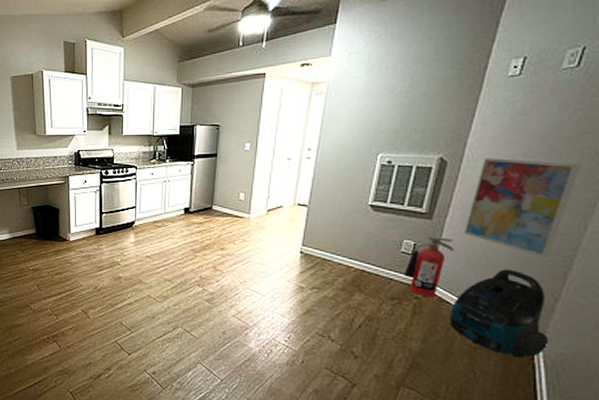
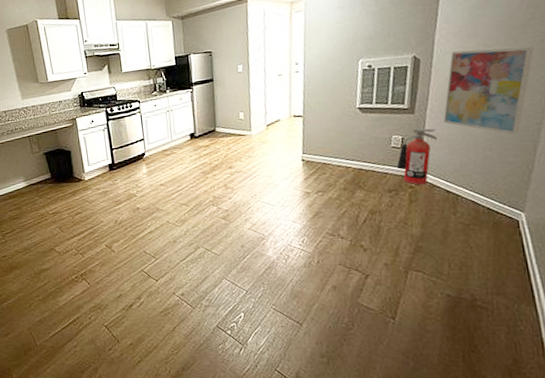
vacuum cleaner: present [449,269,549,358] -> none [442,149,530,228]

